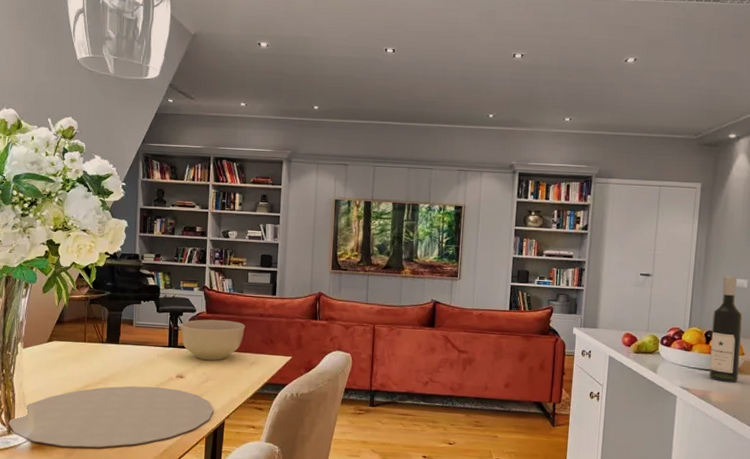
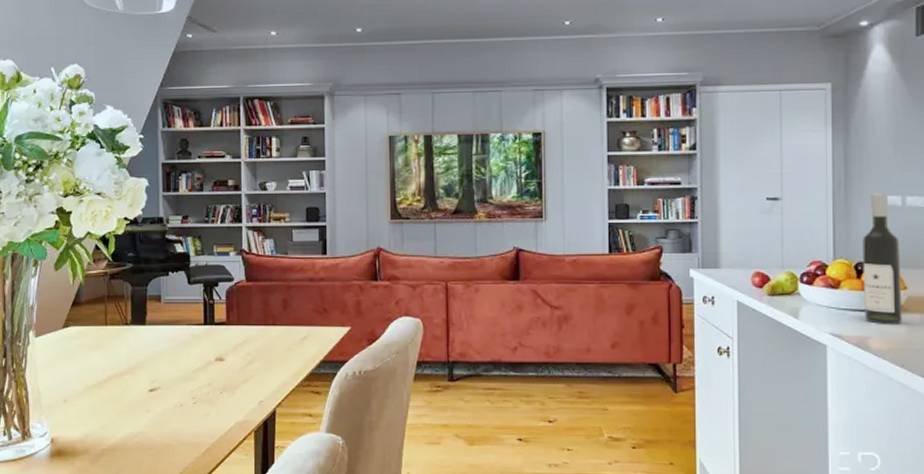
placemat: present [8,386,214,448] -> none [22,373,262,453]
bowl: present [180,319,246,361] -> none [216,289,294,338]

